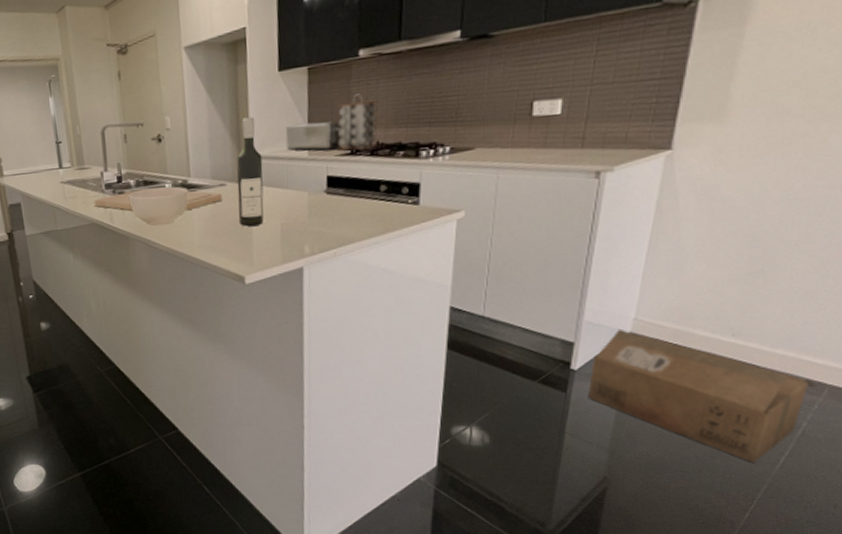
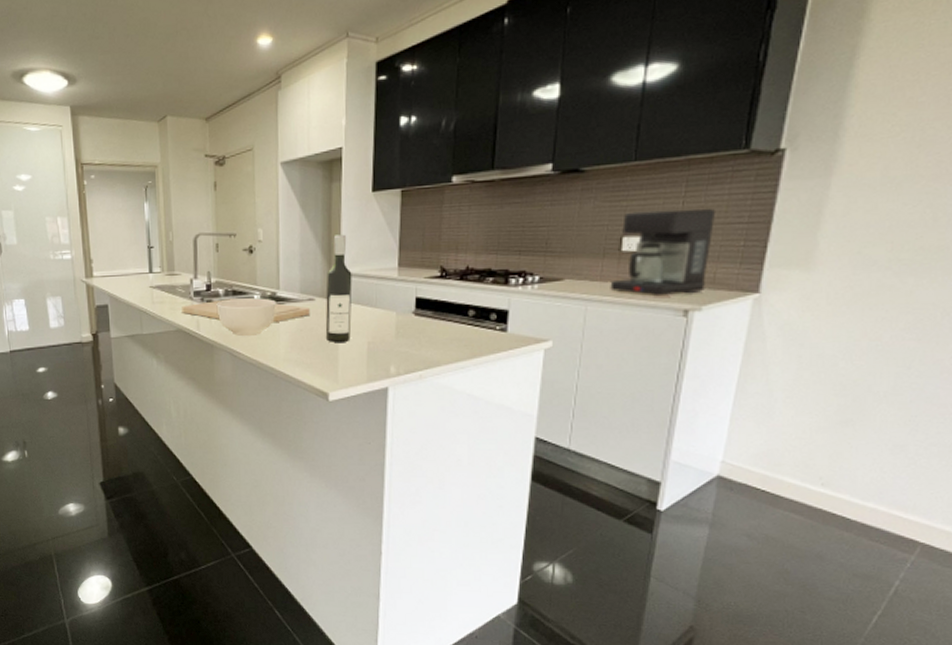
toaster: present [285,121,344,151] -> none [376,243,434,273]
spice rack: present [337,93,379,151] -> none [428,218,470,274]
coffee maker: none [521,66,628,160] -> present [610,208,717,297]
cardboard box: present [587,328,817,463] -> none [673,471,908,621]

